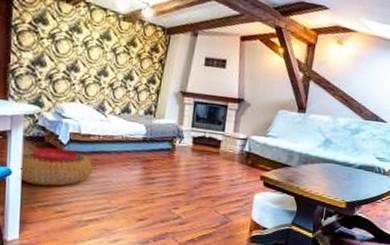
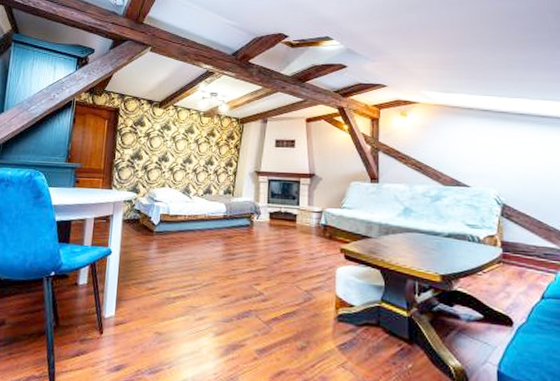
pouf: present [19,147,92,187] -> none [117,228,179,264]

